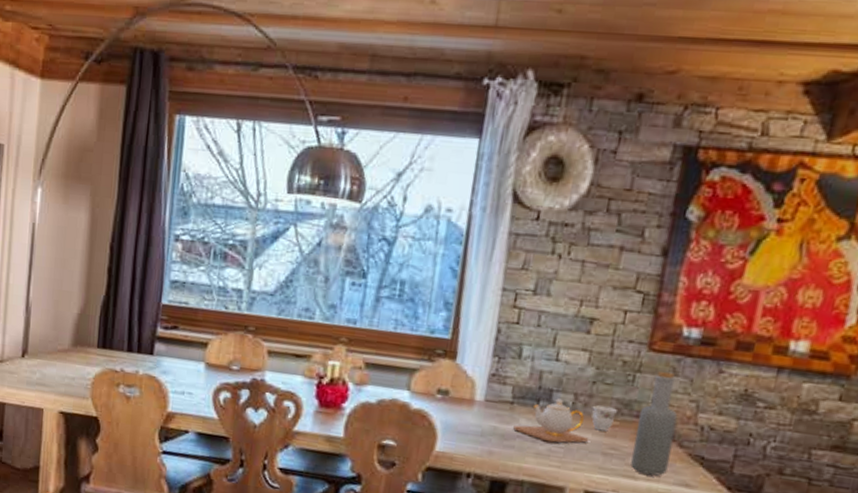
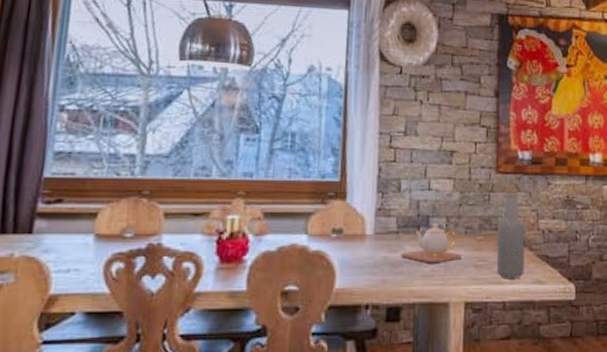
teacup: present [590,405,619,432] -> none [461,224,482,246]

